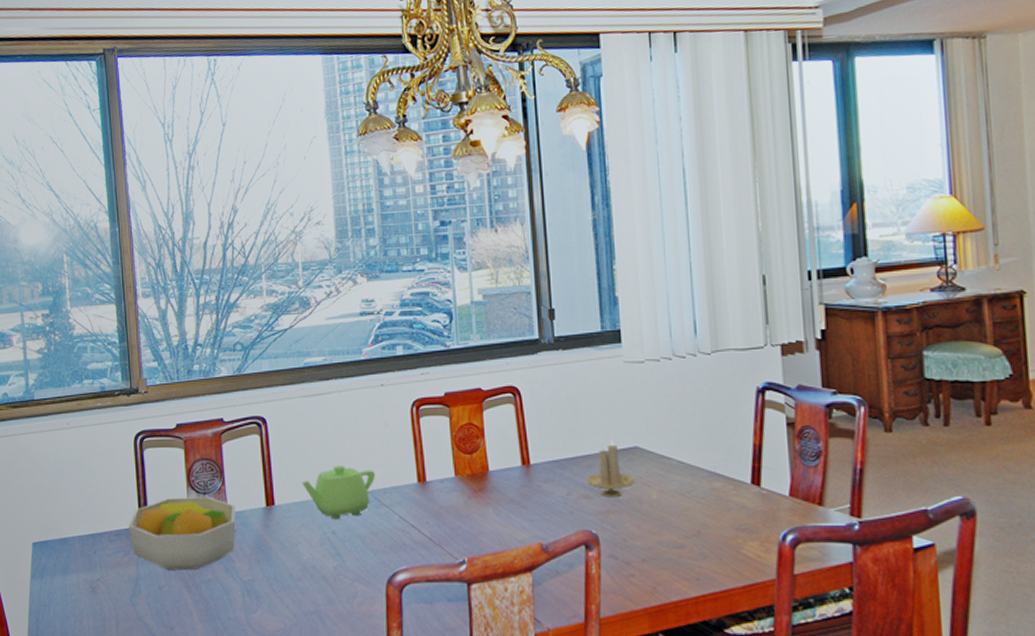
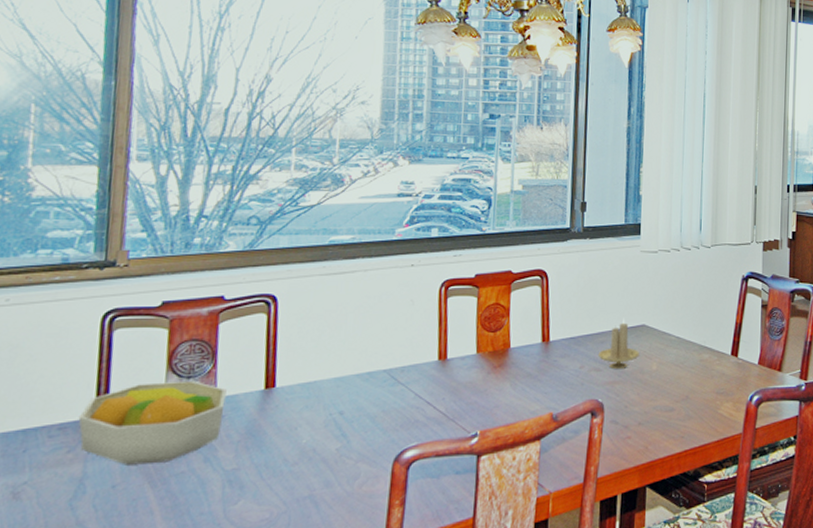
teapot: present [302,465,375,520] -> none [311,345,394,400]

